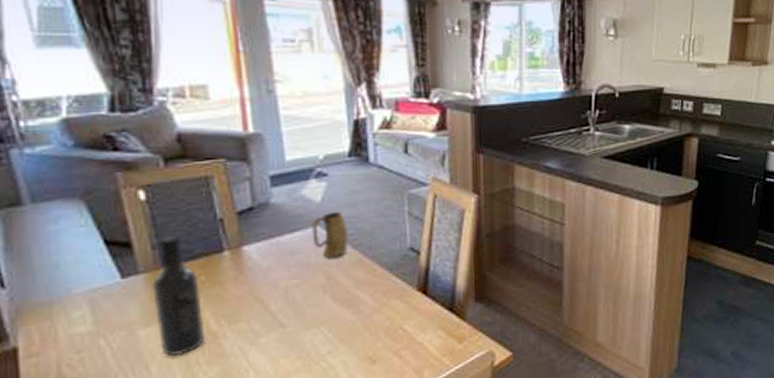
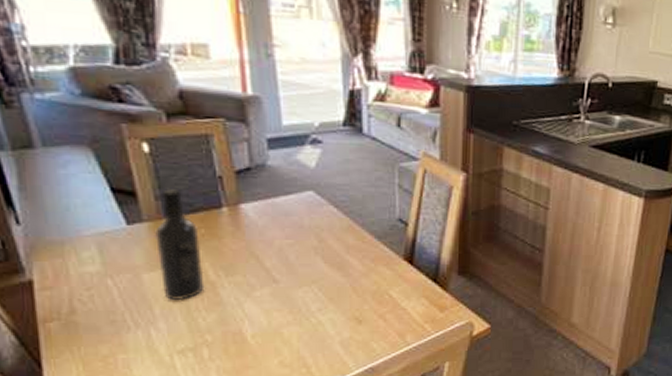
mug: present [312,212,350,259] -> none [306,179,341,223]

